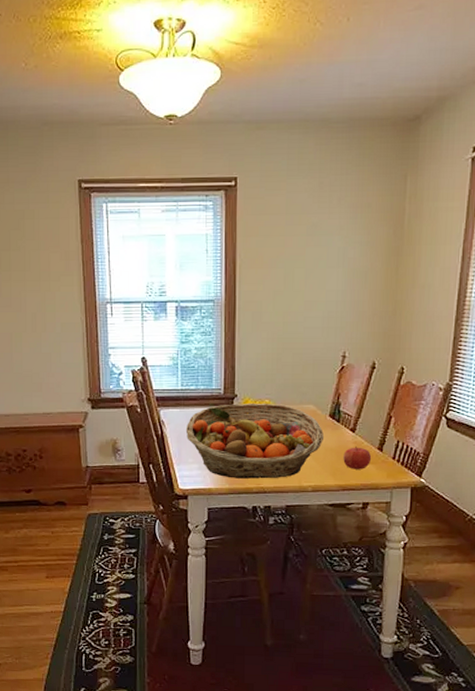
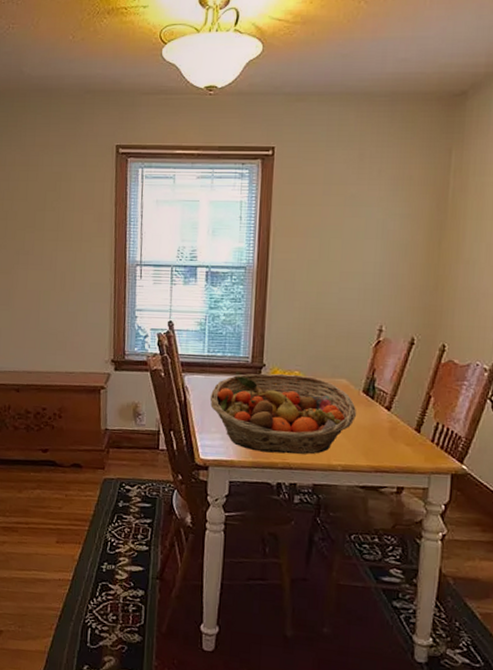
fruit: present [343,445,372,469] -> none [377,425,408,451]

